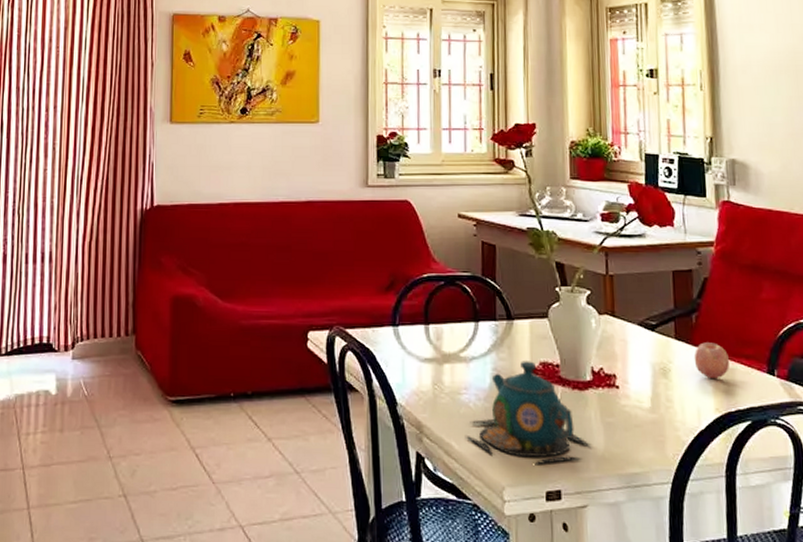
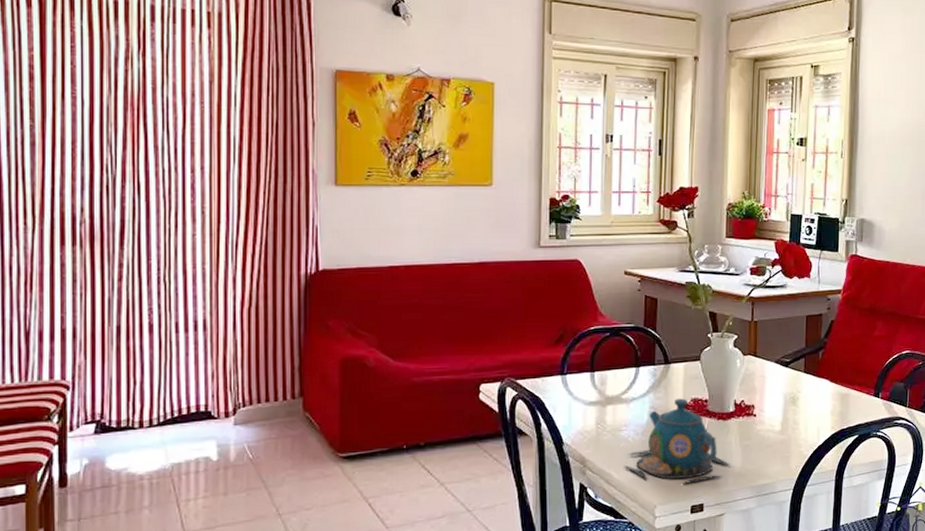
fruit: present [694,342,730,379] -> none [818,374,846,404]

